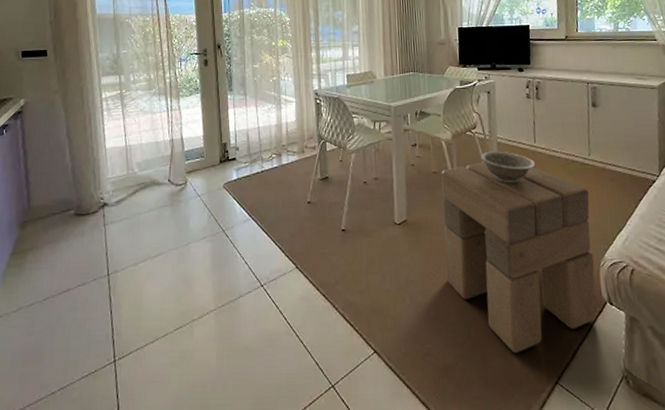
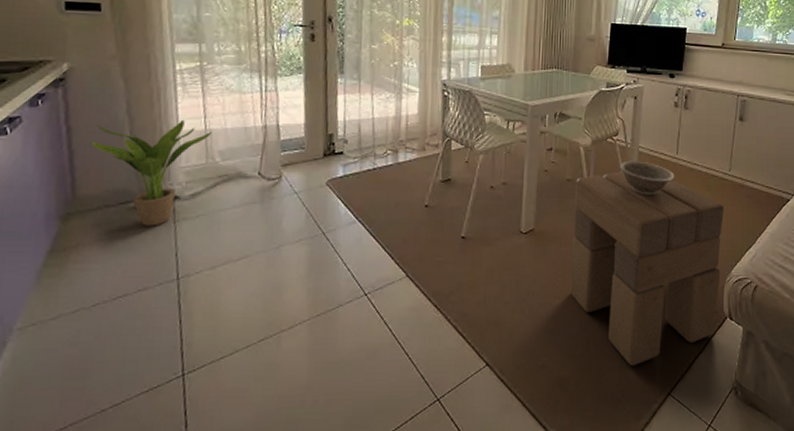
potted plant: none [41,138,131,230] -> present [90,119,213,226]

